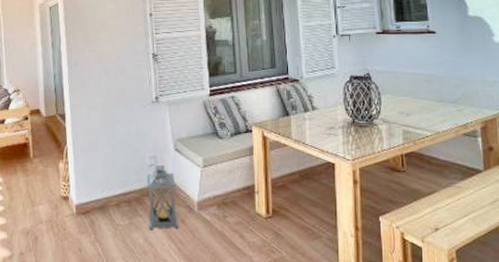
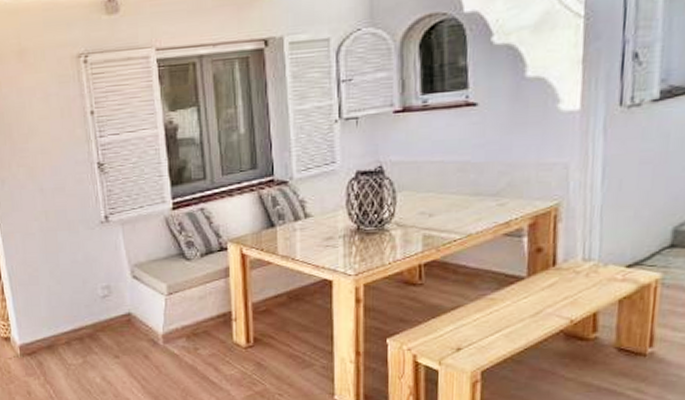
lantern: present [147,164,179,231] -> none [100,295,142,369]

